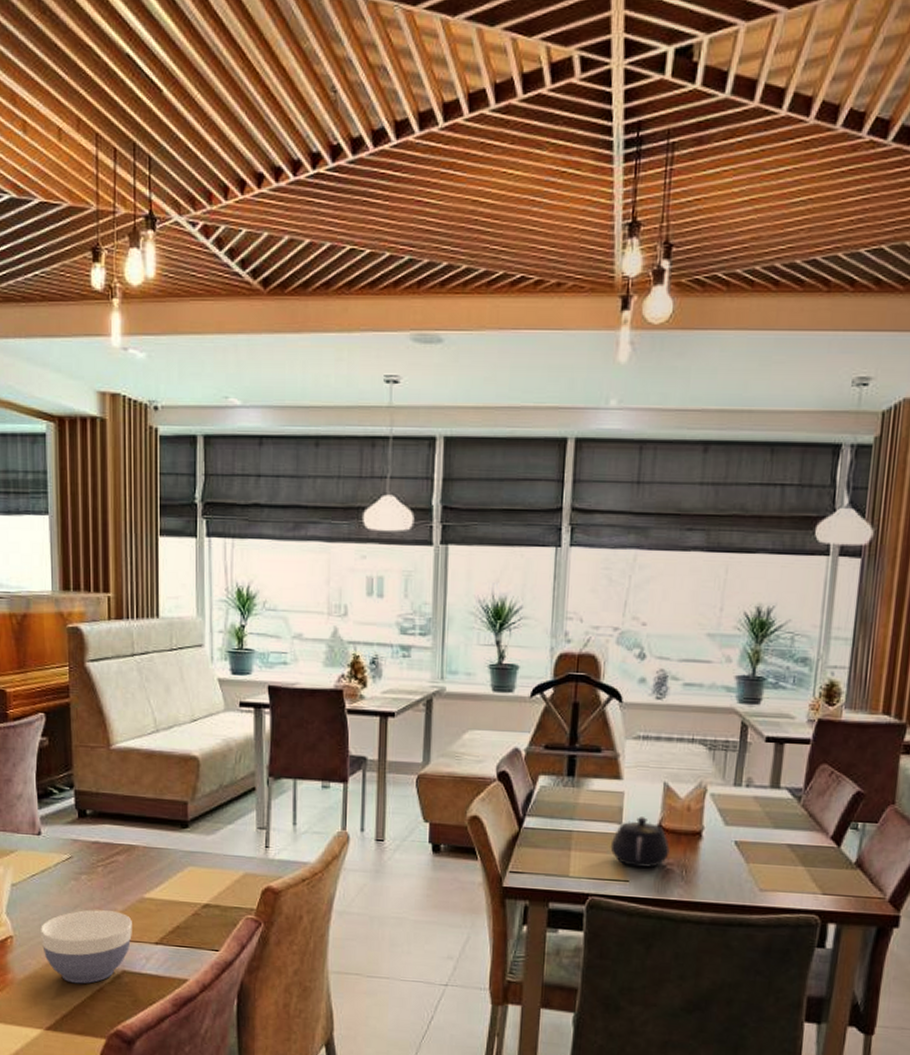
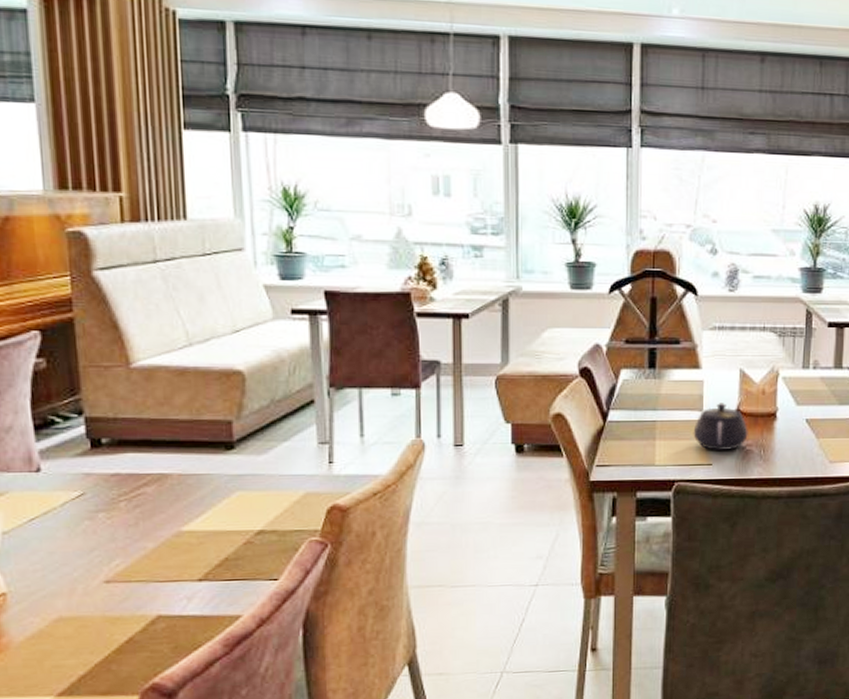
bowl: present [41,909,132,984] -> none [45,550,168,638]

